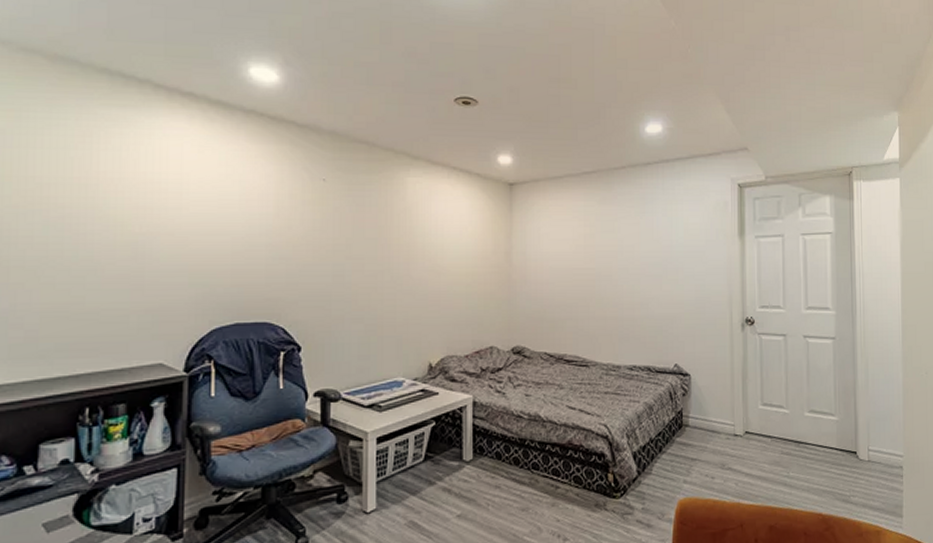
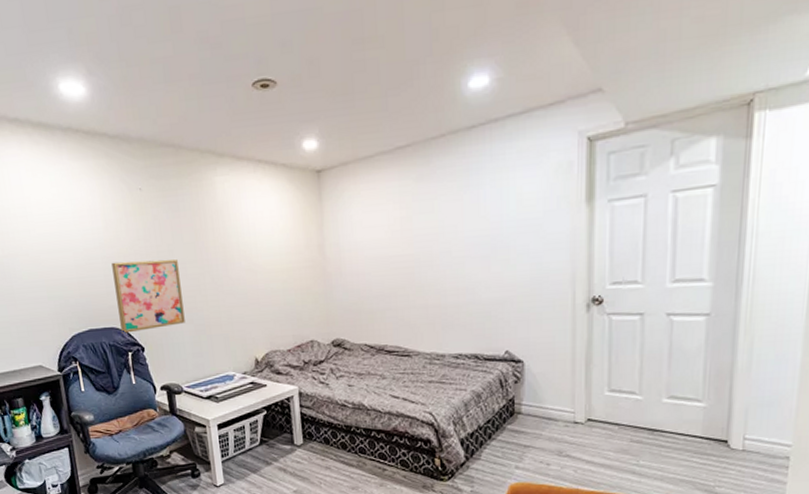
wall art: none [276,251,355,330] -> present [111,259,185,334]

